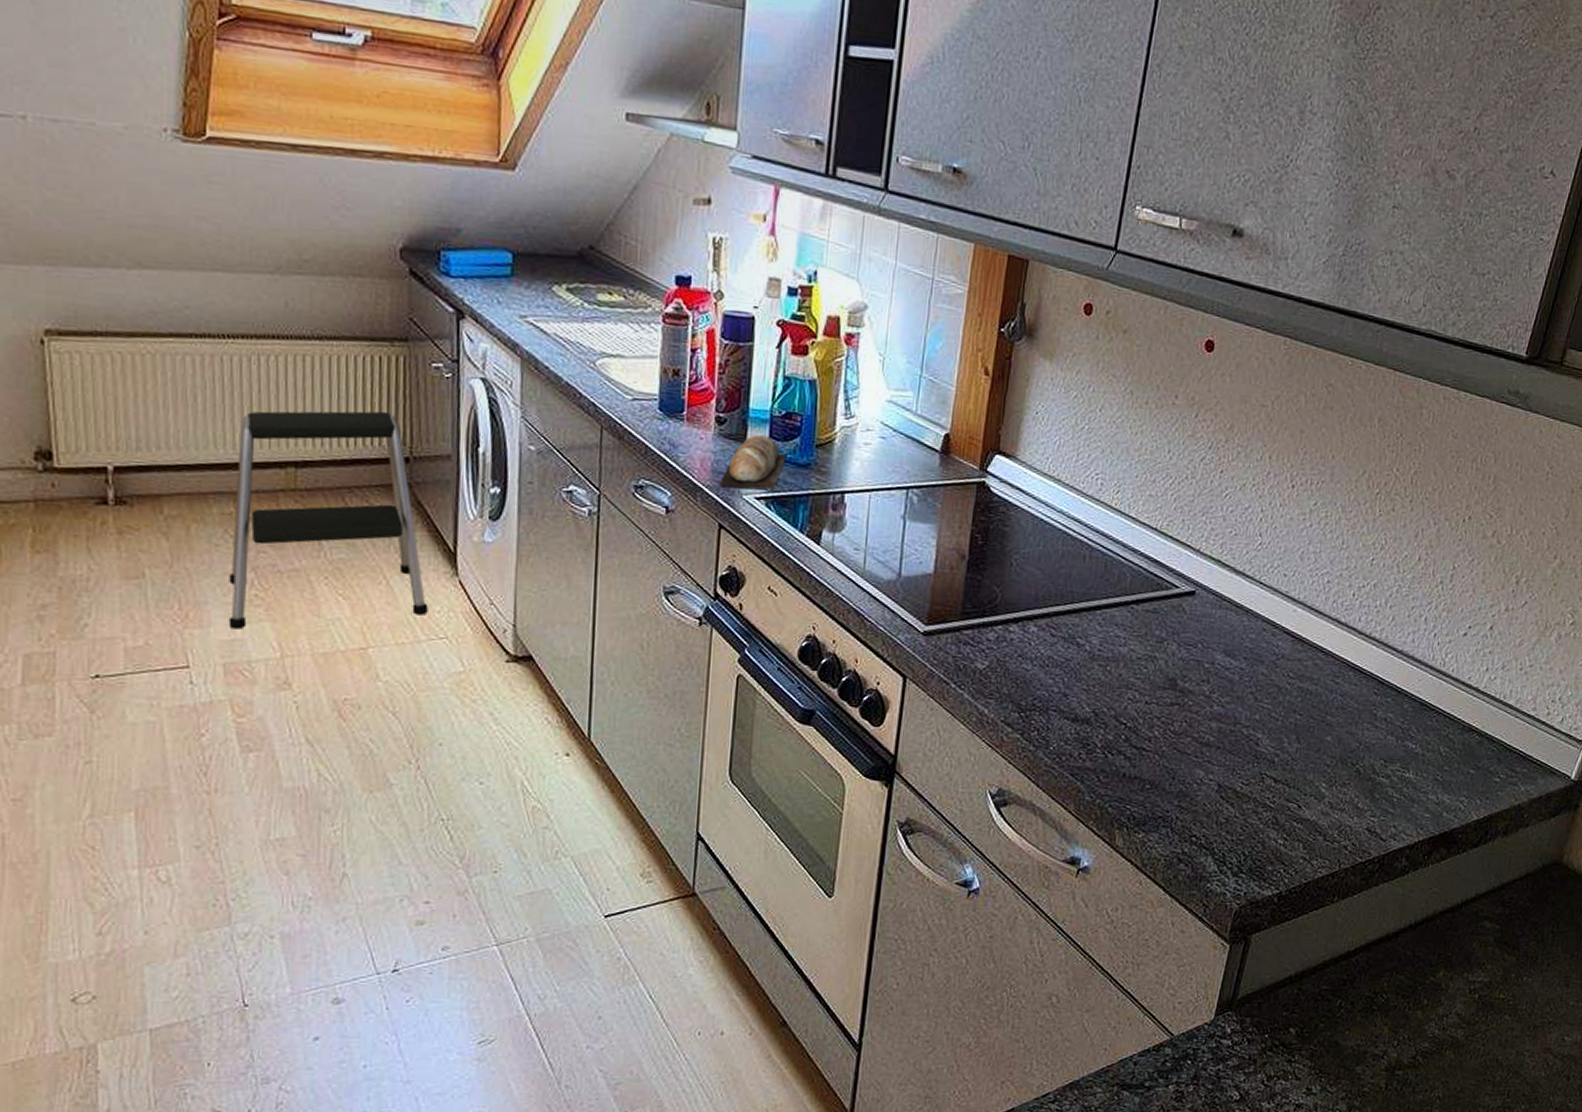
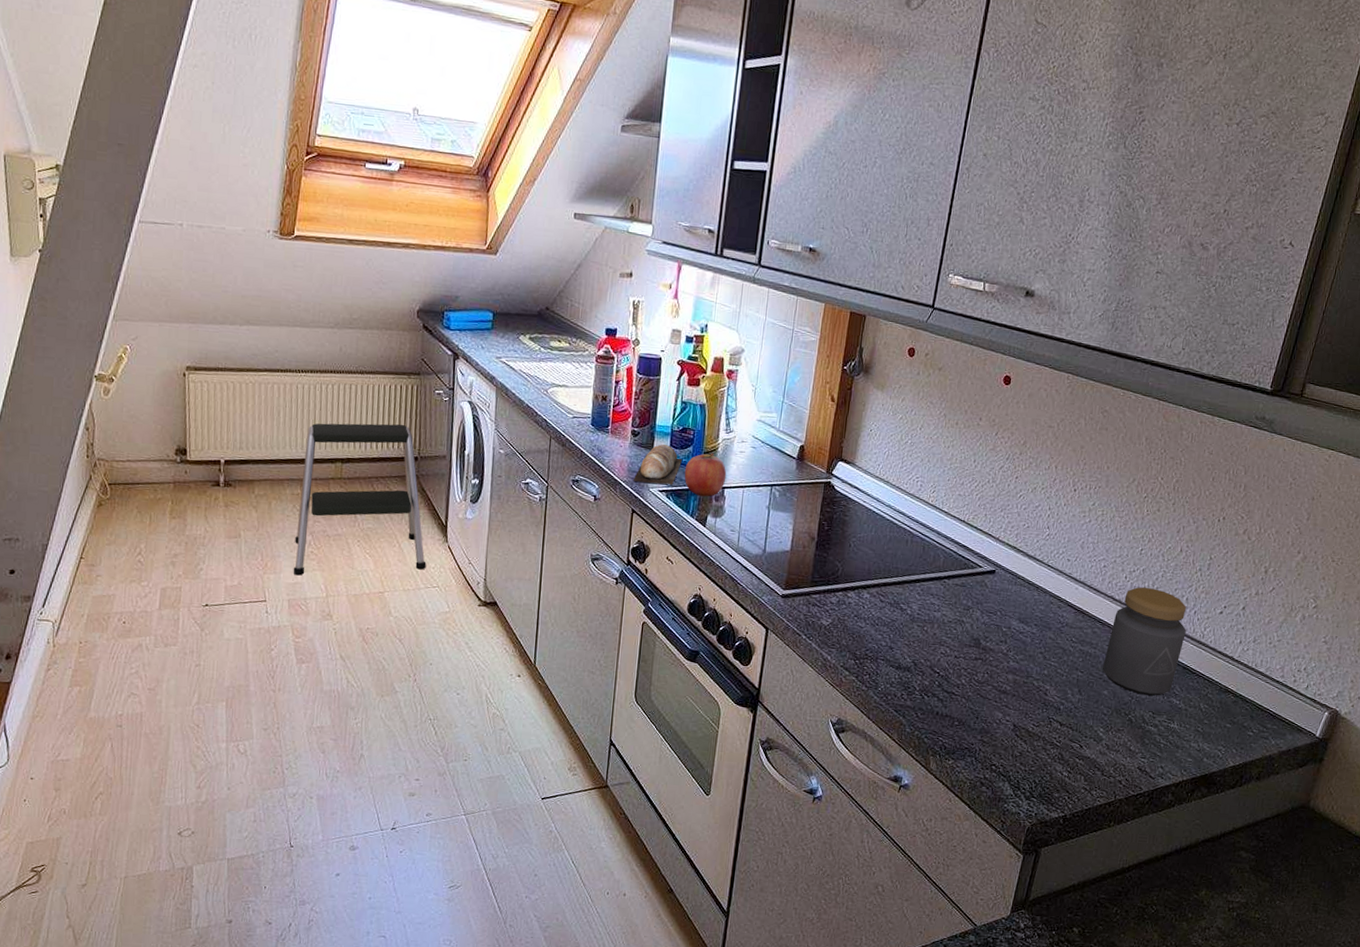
fruit: none [789,445,847,505] -> present [684,452,727,497]
jar: none [1326,606,1426,740] -> present [1103,587,1187,696]

